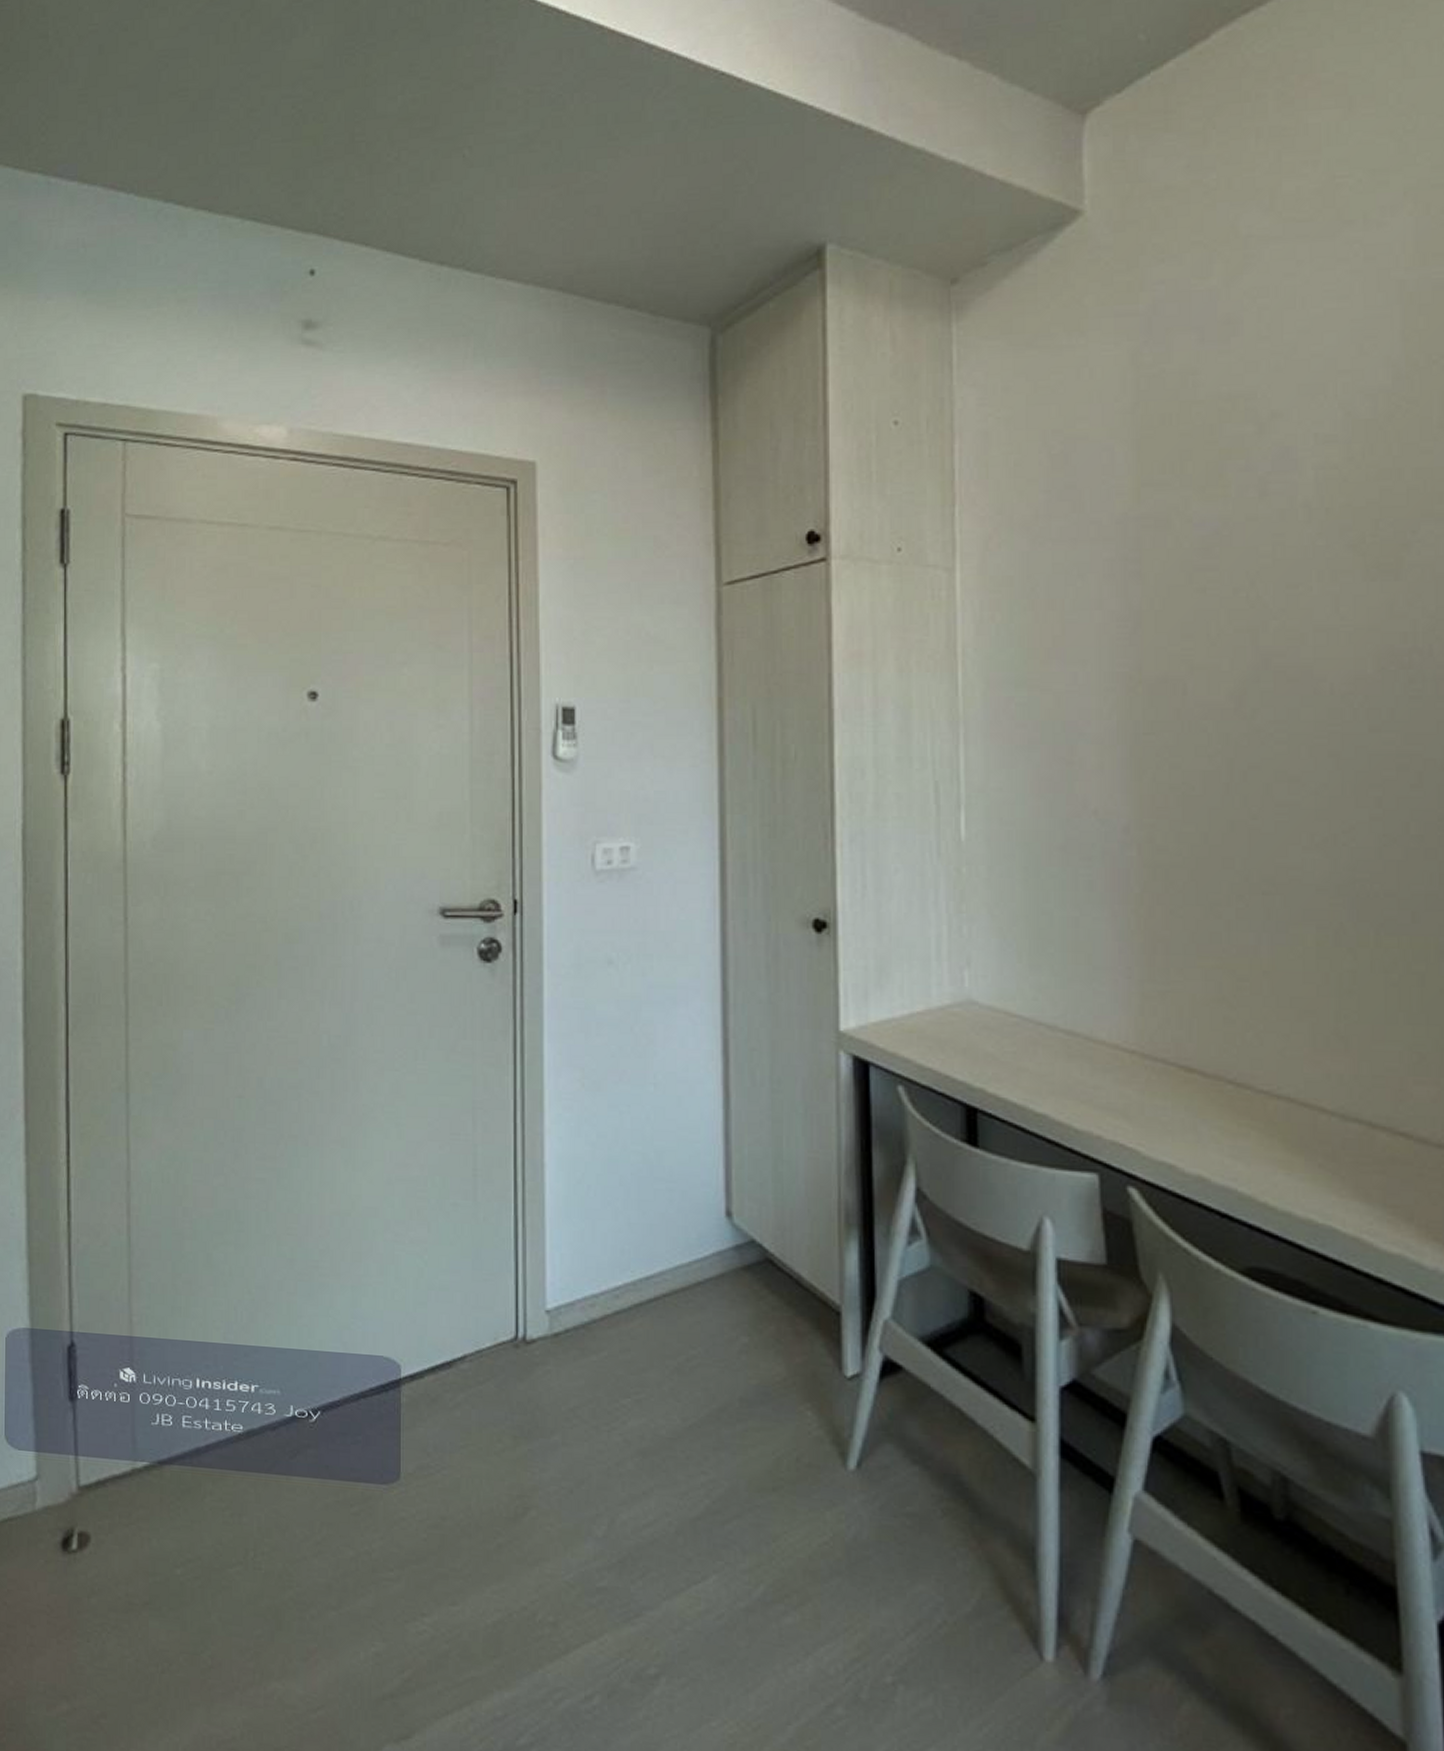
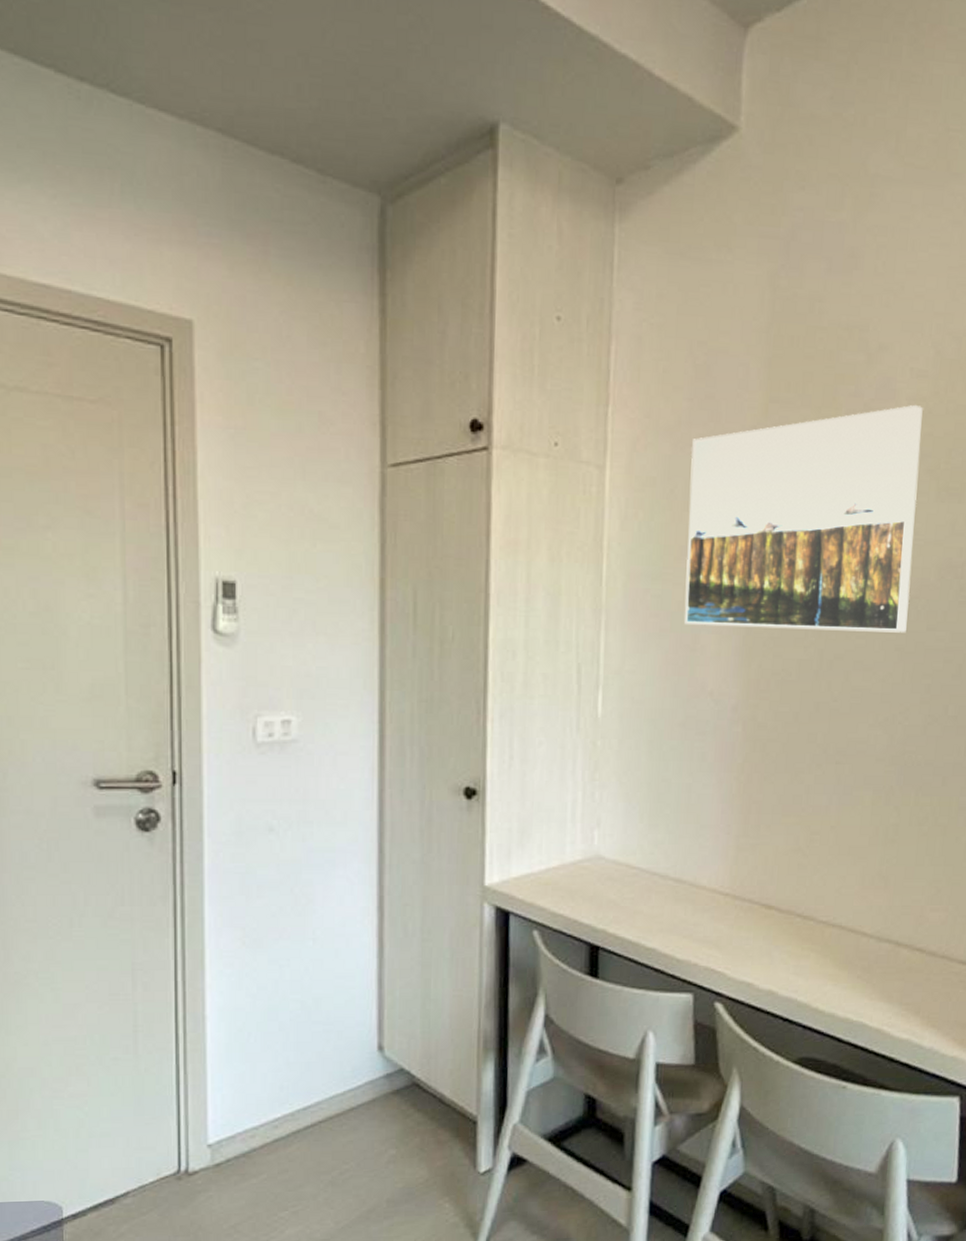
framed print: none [1053,473,1341,736] -> present [684,404,923,633]

